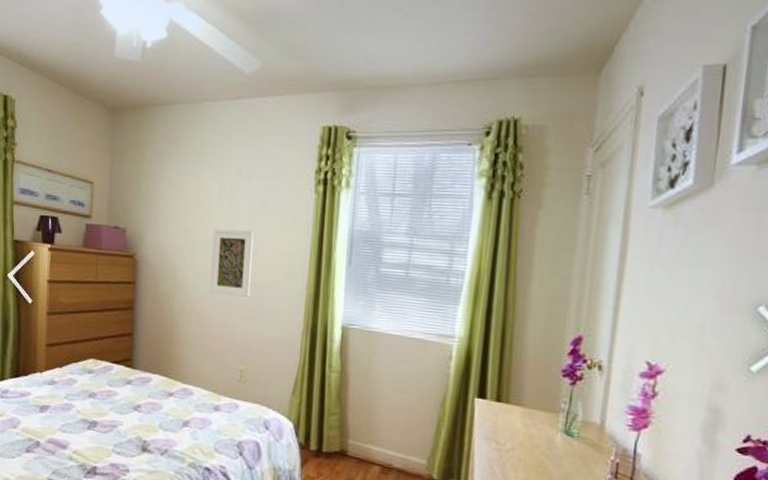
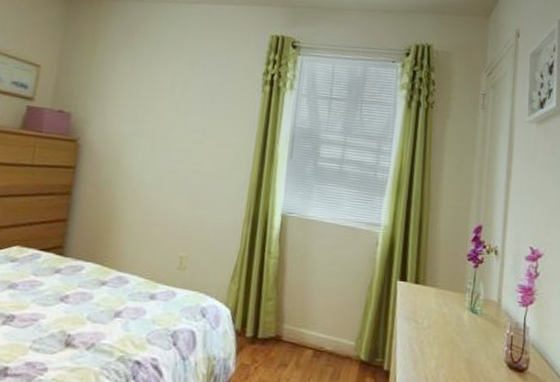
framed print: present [209,229,255,297] -> none [154,119,204,185]

